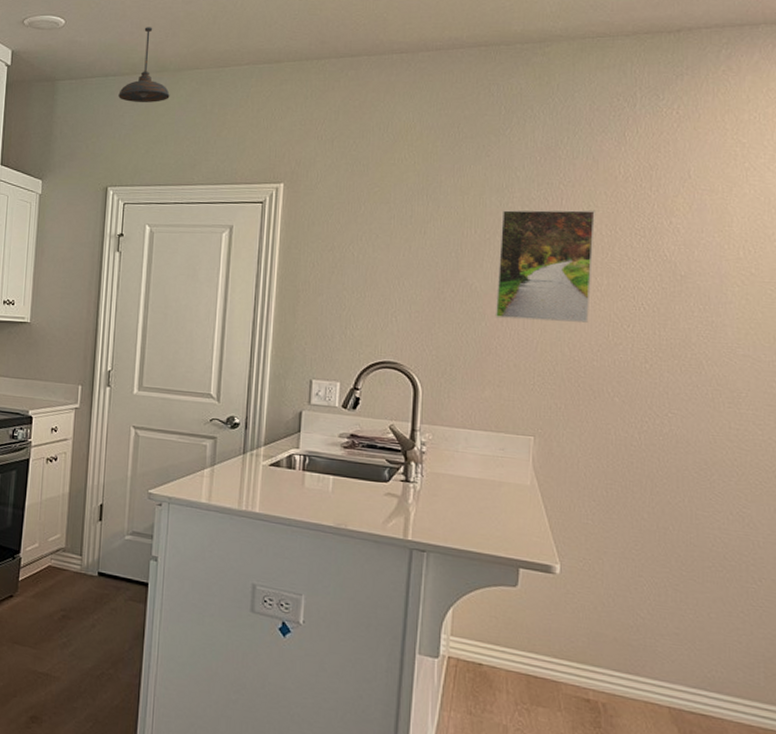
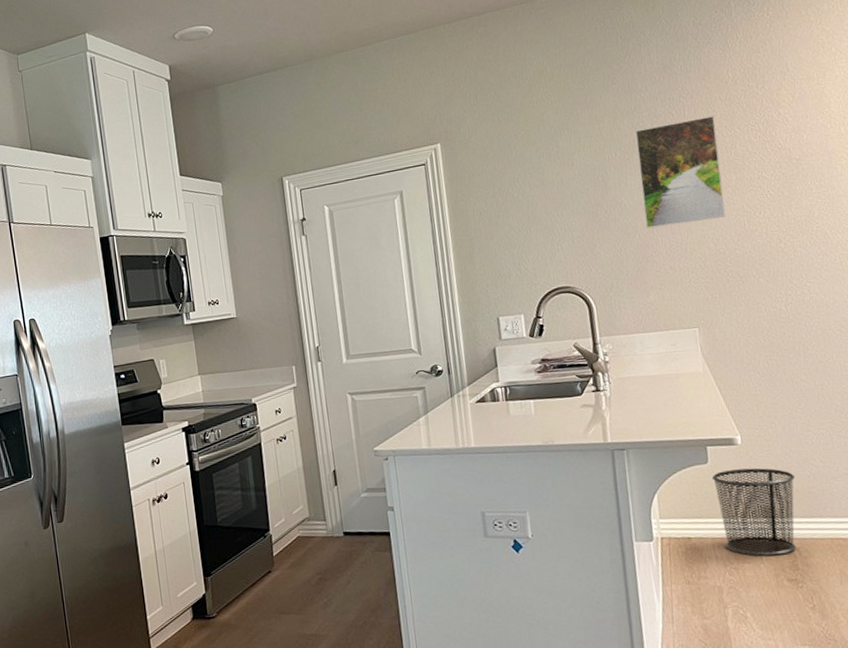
pendant light: present [118,27,170,102] -> none [275,20,323,94]
waste bin: none [520,599,615,708] -> present [712,468,797,557]

